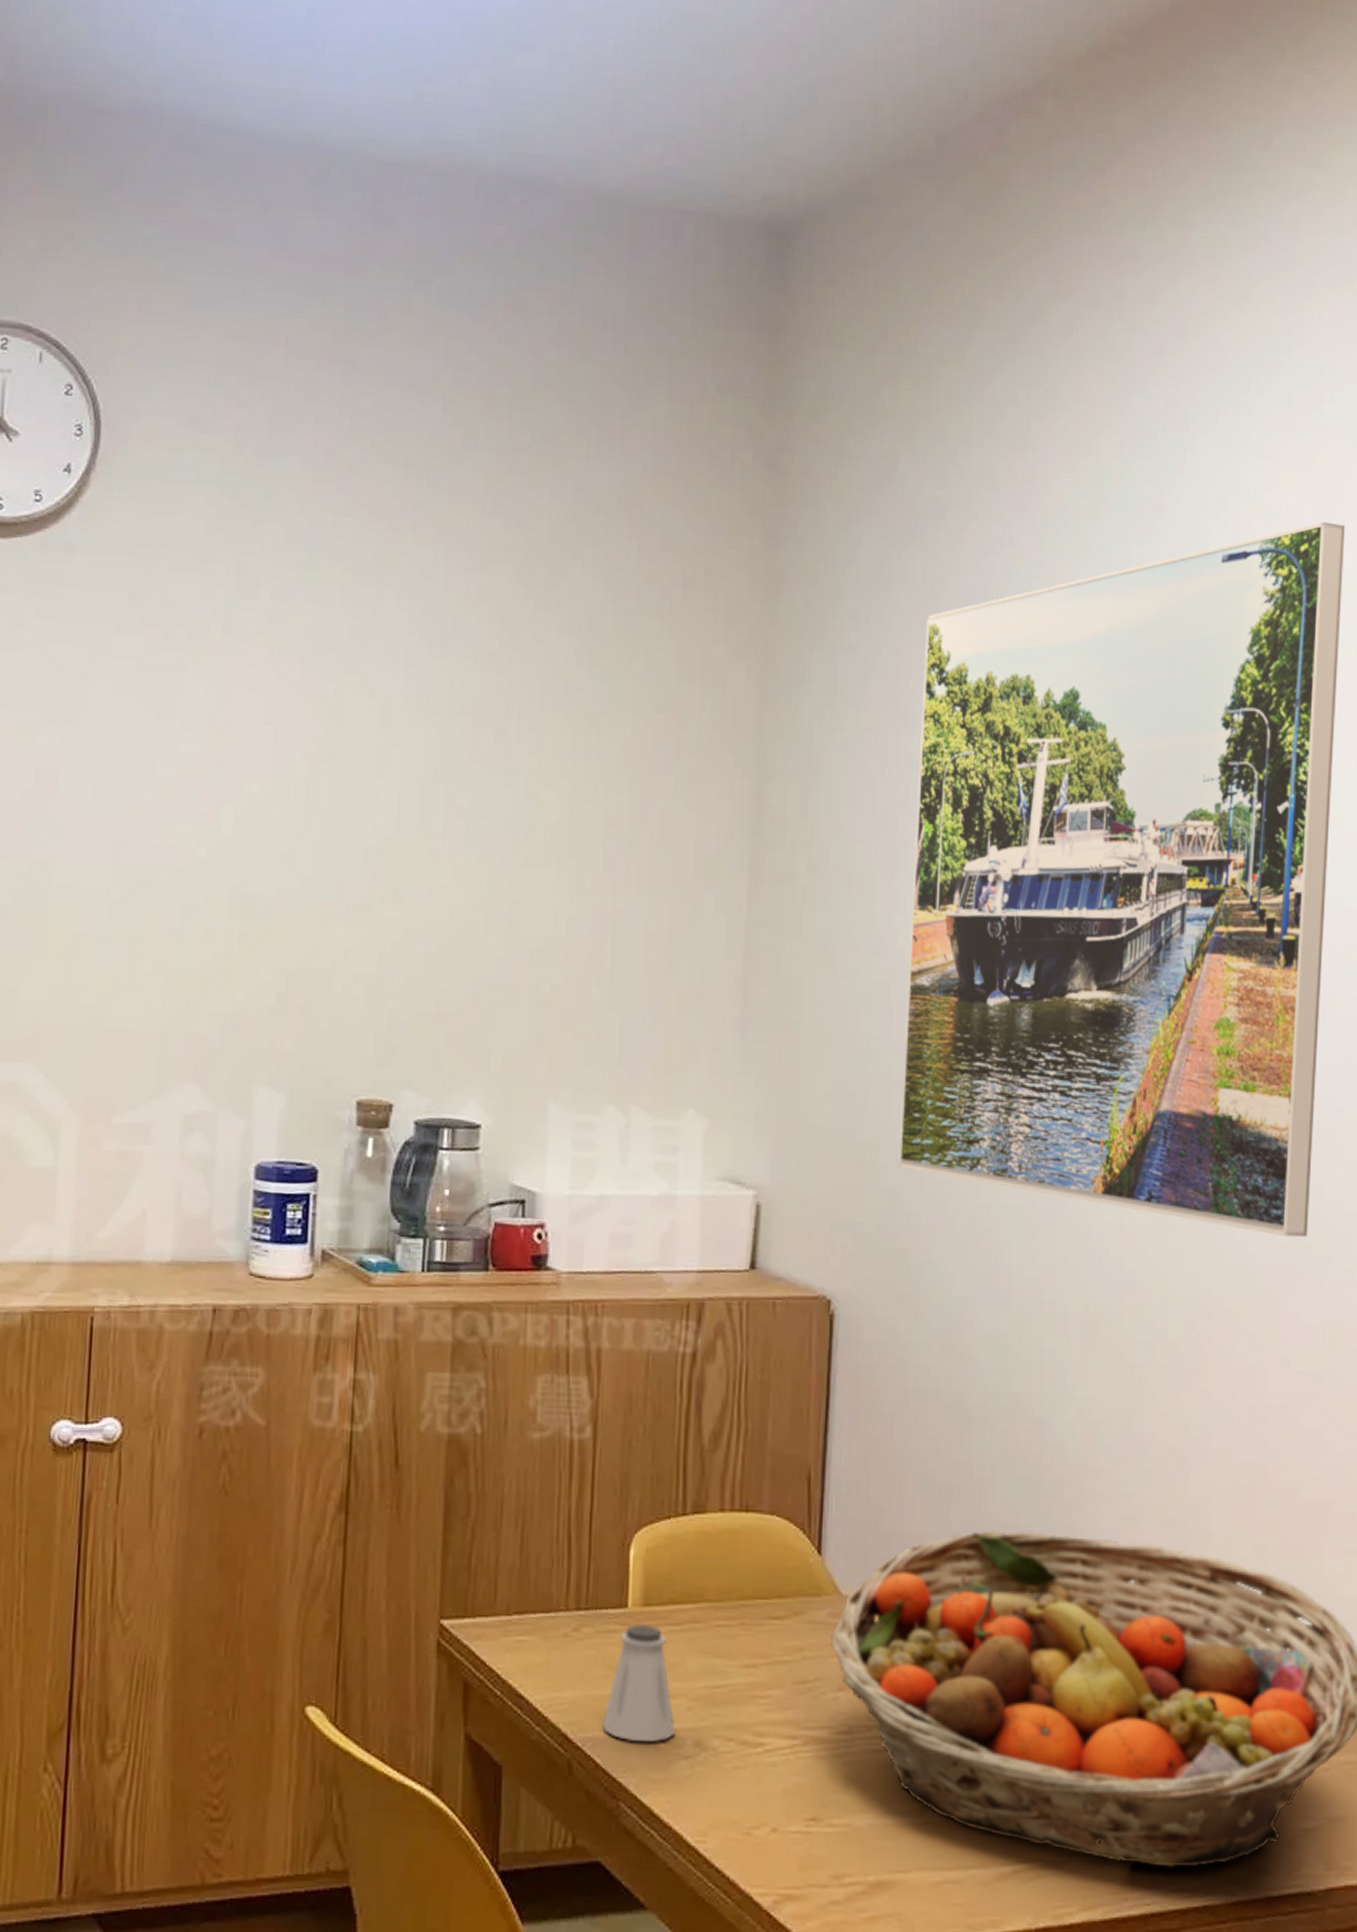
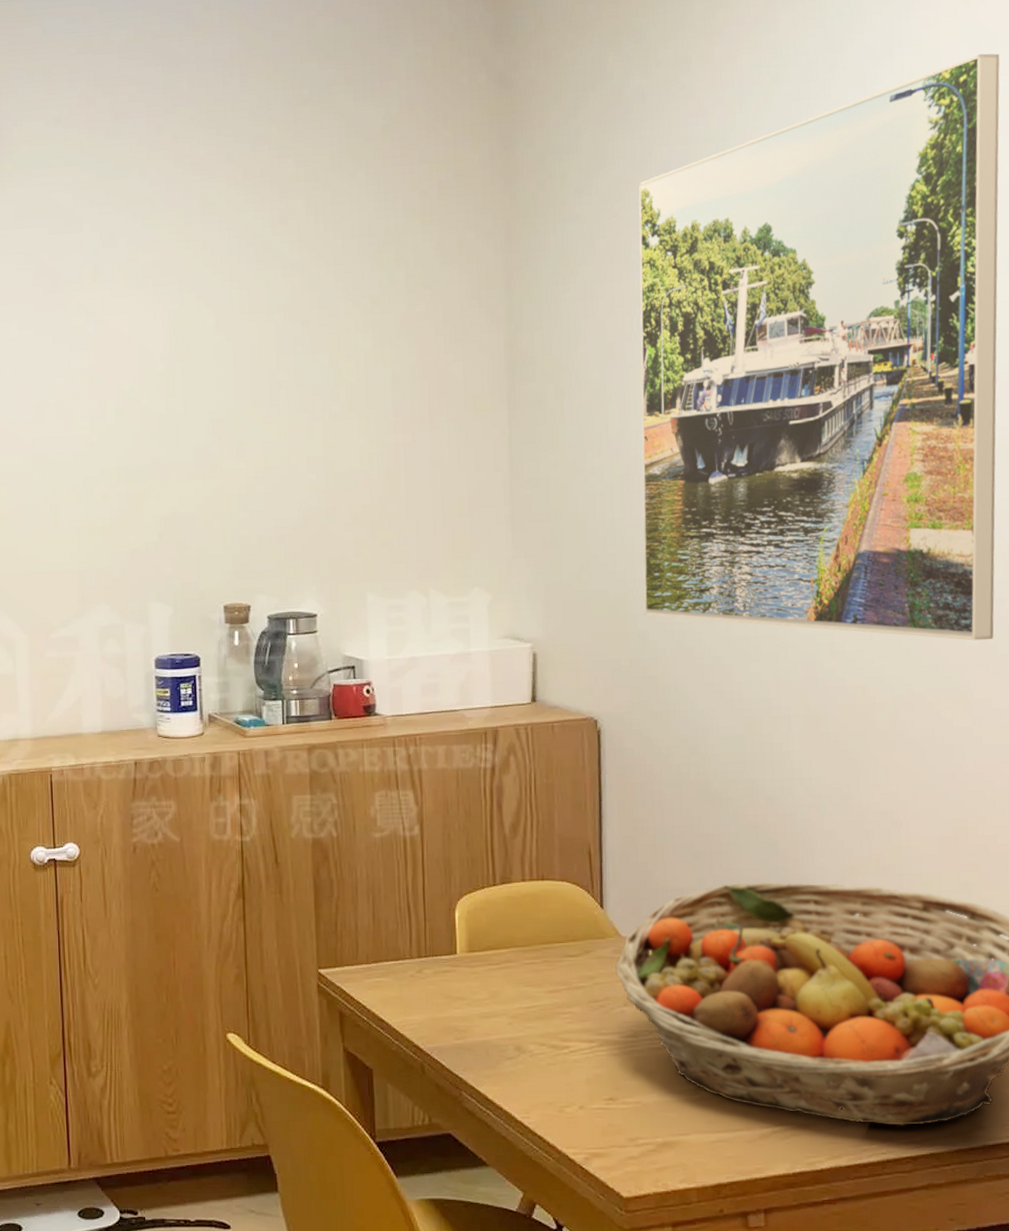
saltshaker: present [601,1625,675,1741] -> none [443,966,500,1048]

